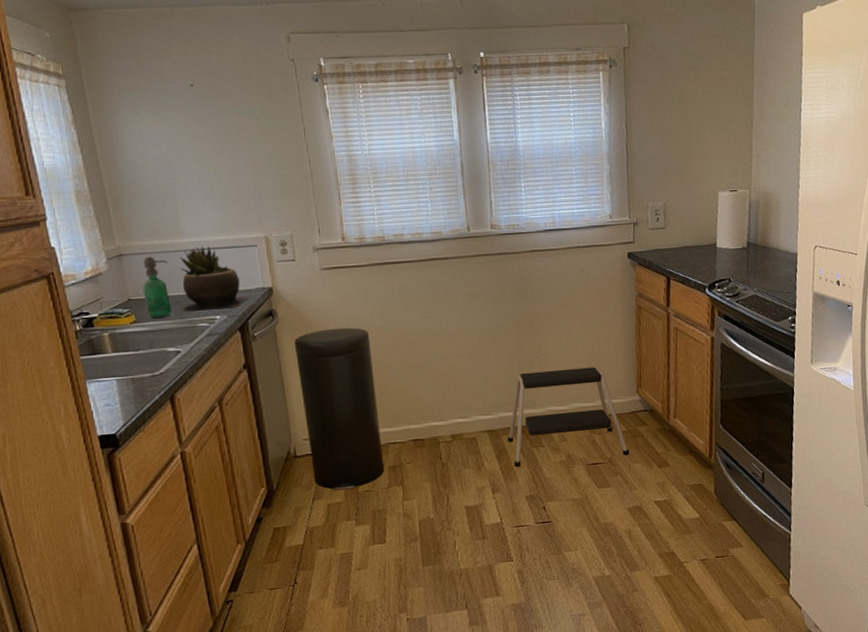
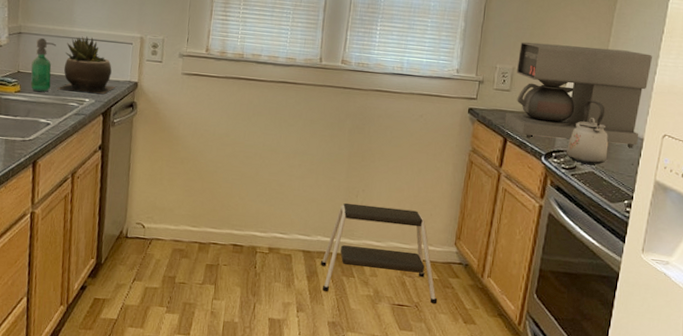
pedal bin: present [294,327,385,491] -> none [138,127,213,278]
coffee maker: none [664,168,794,273] -> present [504,41,652,149]
kettle: none [728,224,766,288] -> present [566,100,608,165]

